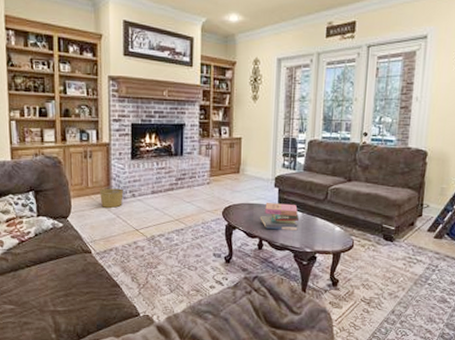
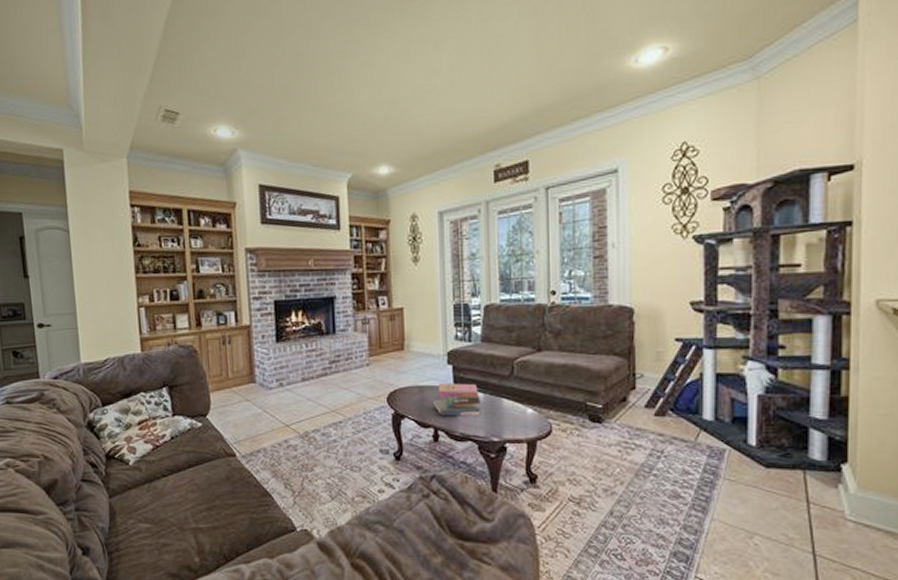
basket: present [100,188,123,208] -> none [242,377,270,401]

